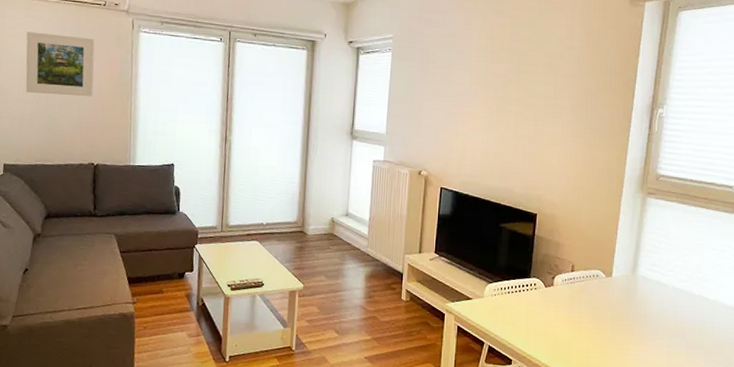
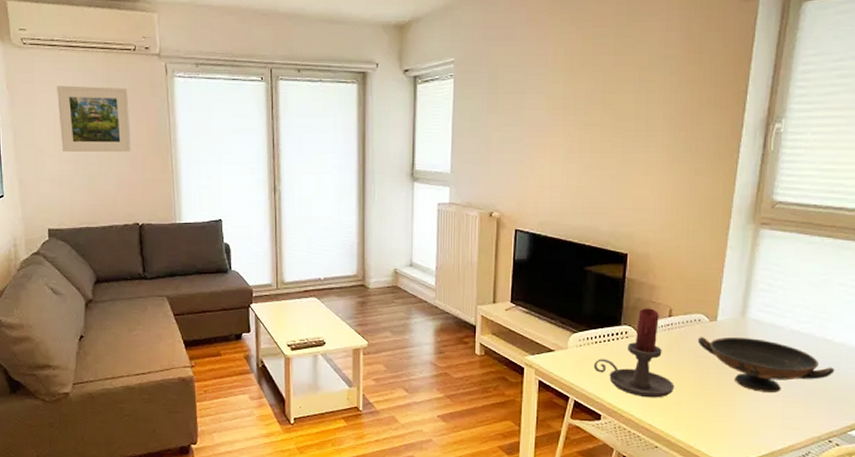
candle holder: none [506,263,576,346] -> present [593,308,675,398]
decorative bowl: none [595,291,710,343] -> present [697,336,835,392]

